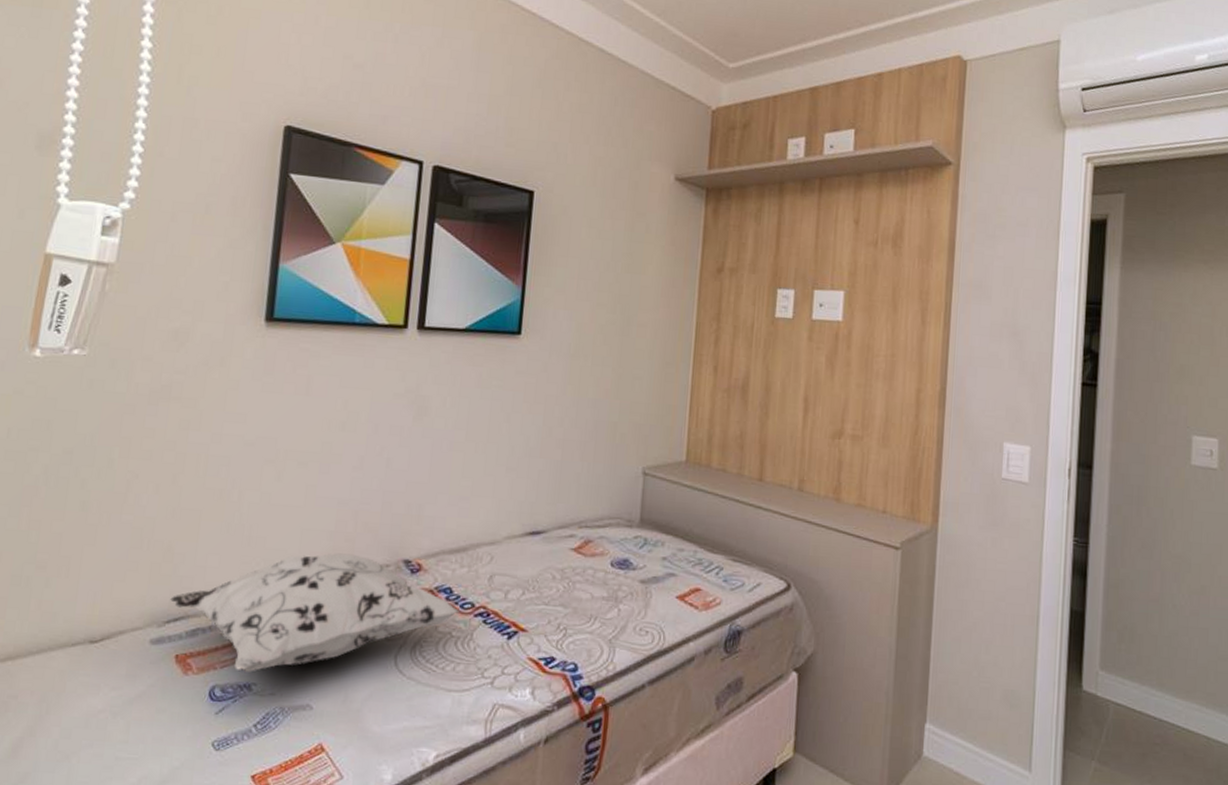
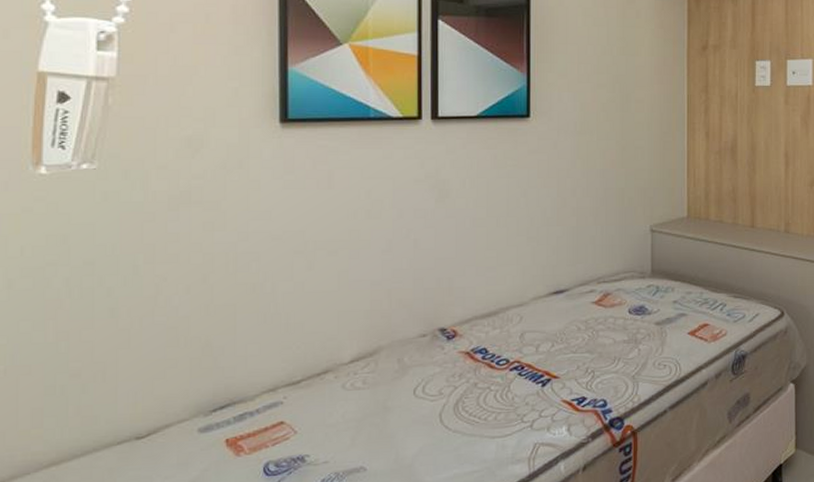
decorative pillow: present [170,553,460,672] -> none [214,329,497,446]

